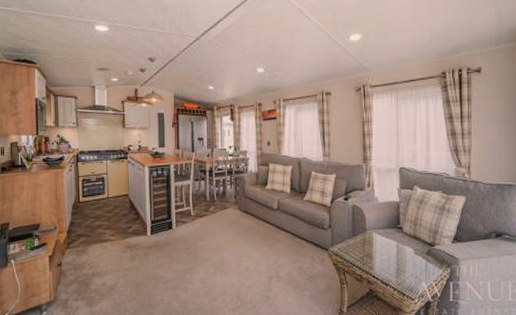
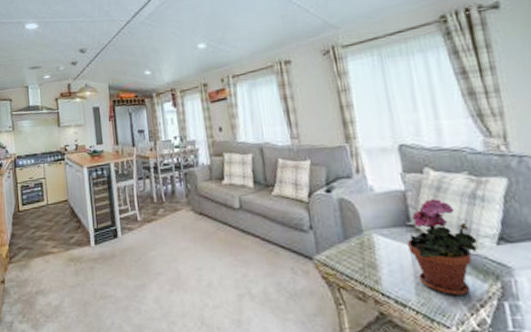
potted plant: none [395,209,440,278] -> present [406,199,478,297]

